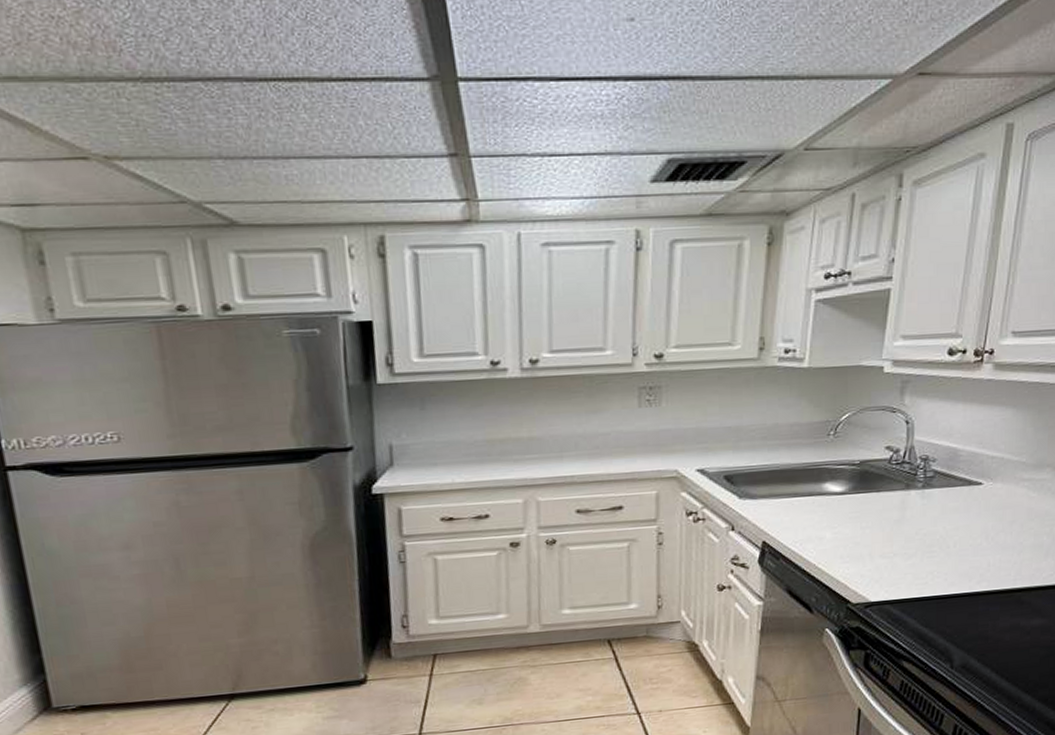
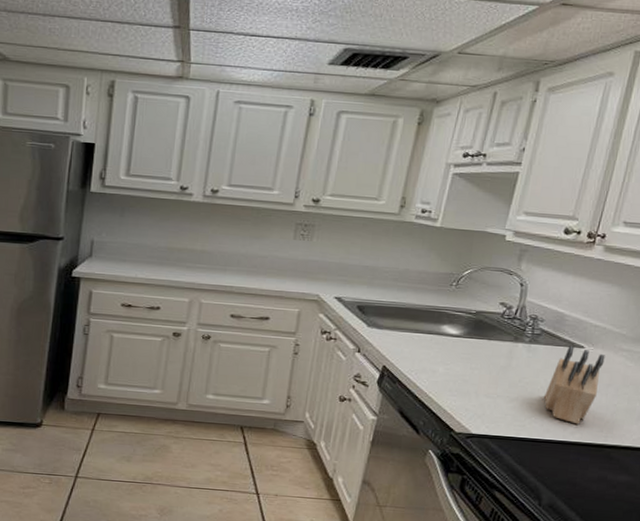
knife block: none [945,483,1006,572] -> present [544,345,605,425]

